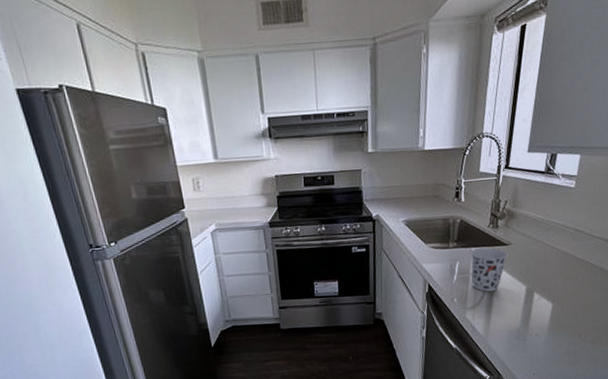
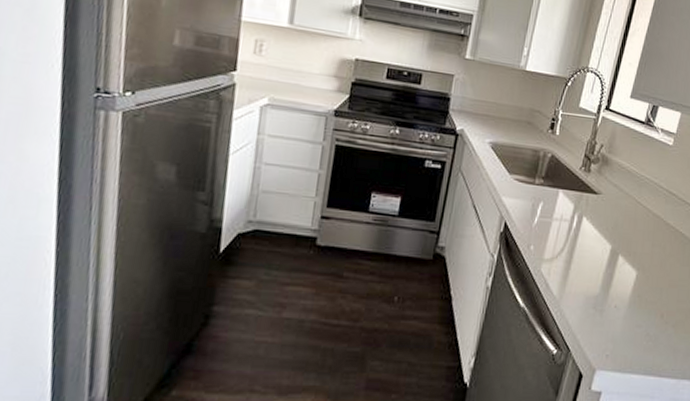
cup: present [470,247,508,292] -> none [553,191,597,245]

